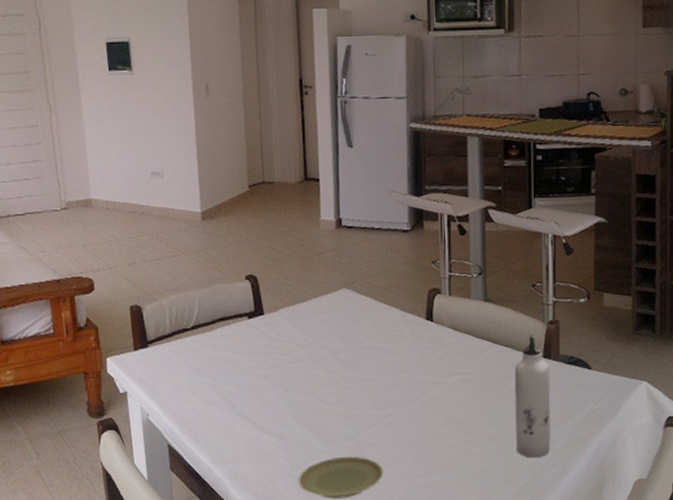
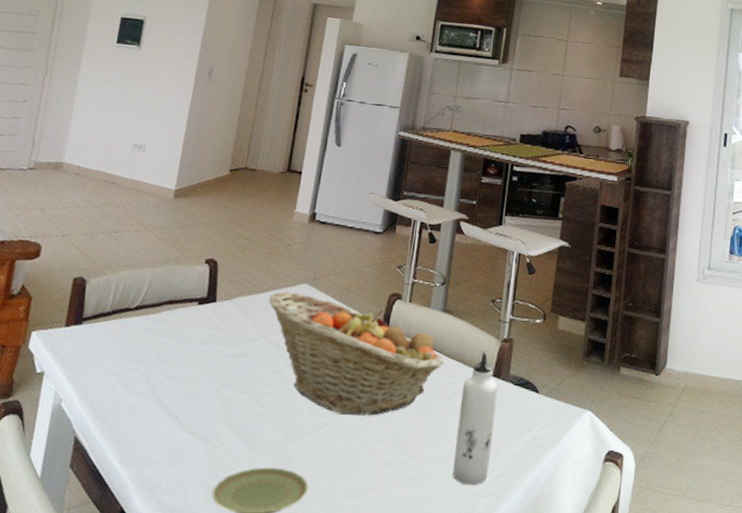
fruit basket: none [313,297,493,405] -> present [269,291,445,416]

